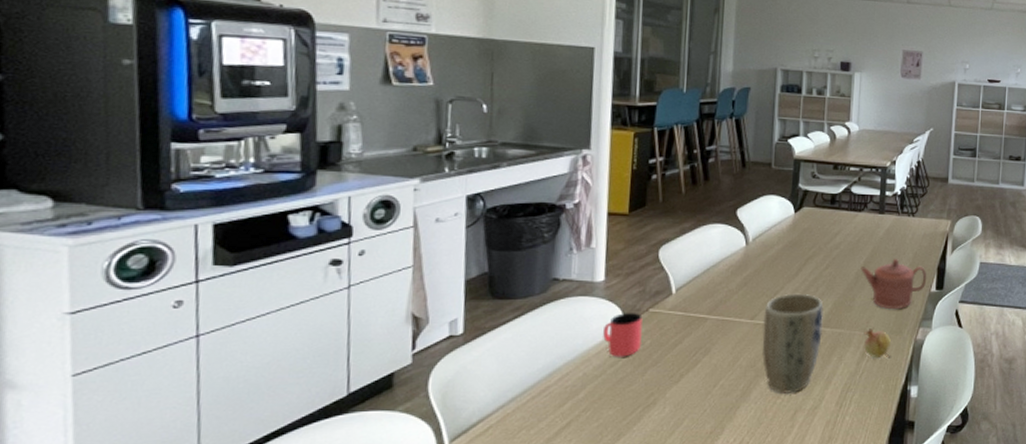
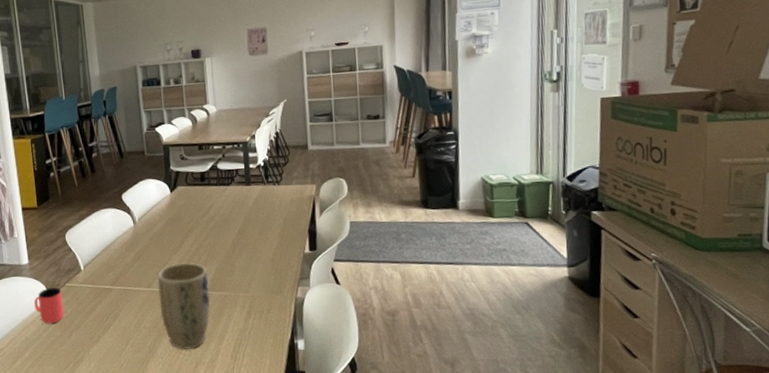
teapot: present [860,258,927,310] -> none [236,224,300,272]
fruit: present [863,327,891,359] -> none [247,288,275,317]

